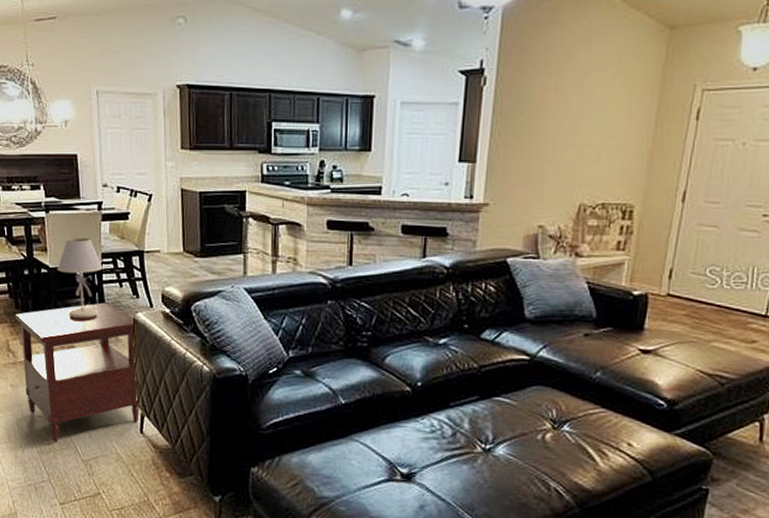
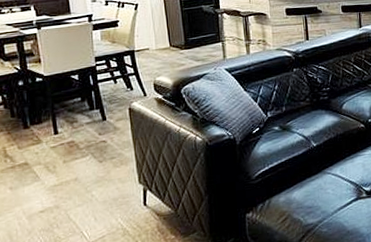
side table: present [15,302,140,443] -> none [11,98,142,232]
table lamp: present [57,237,103,319] -> none [51,45,97,117]

